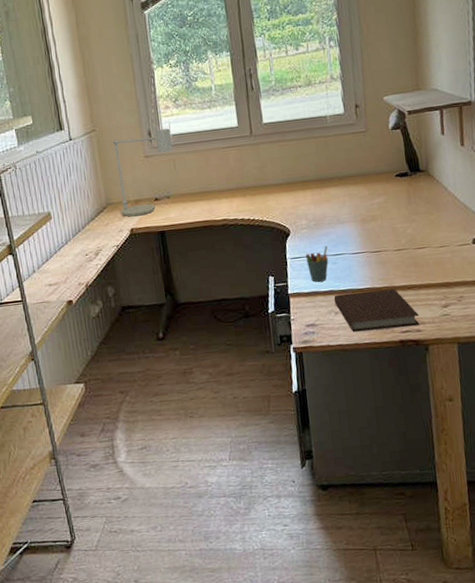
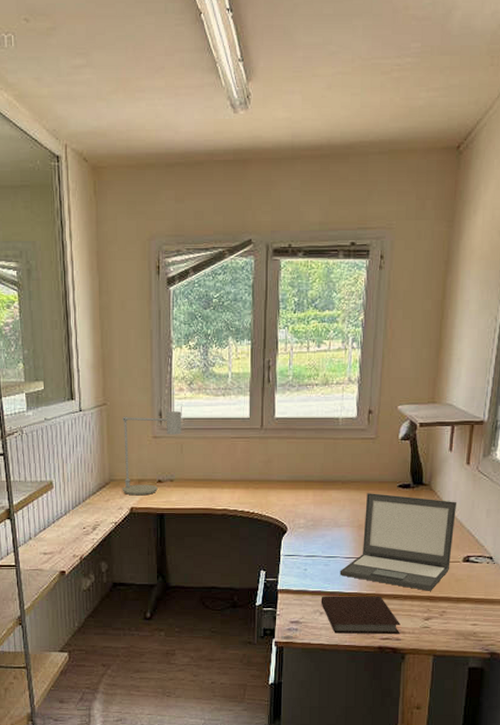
pen holder: present [305,246,328,282] -> none [299,547,322,581]
laptop: none [349,184,461,278] -> present [339,493,457,591]

